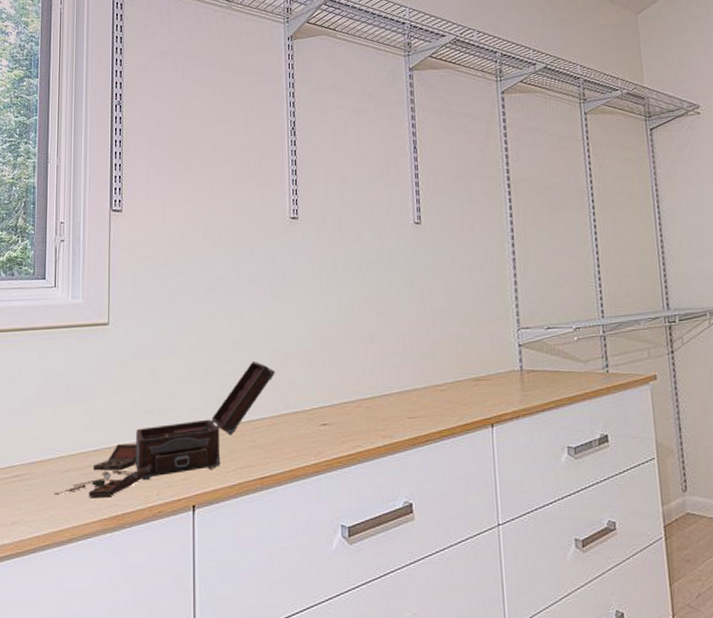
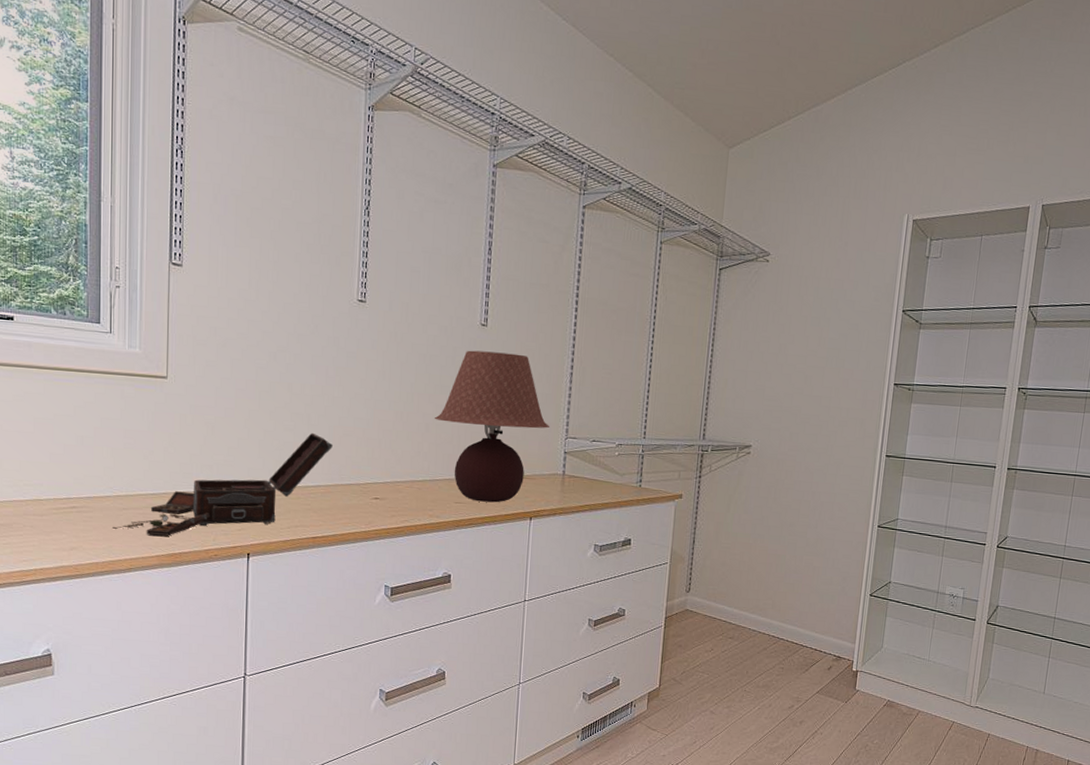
table lamp: none [378,247,500,414] -> present [435,350,550,503]

